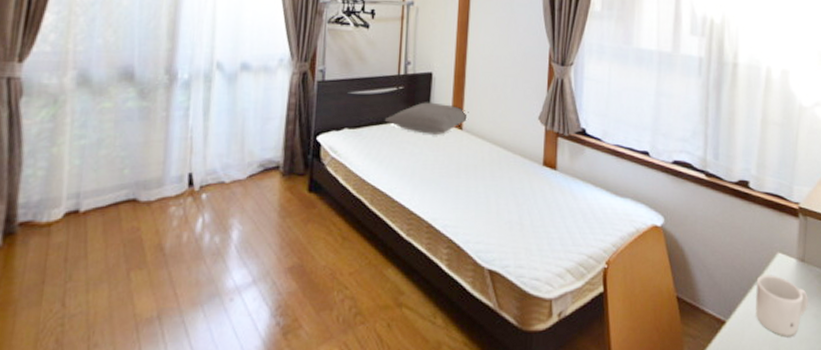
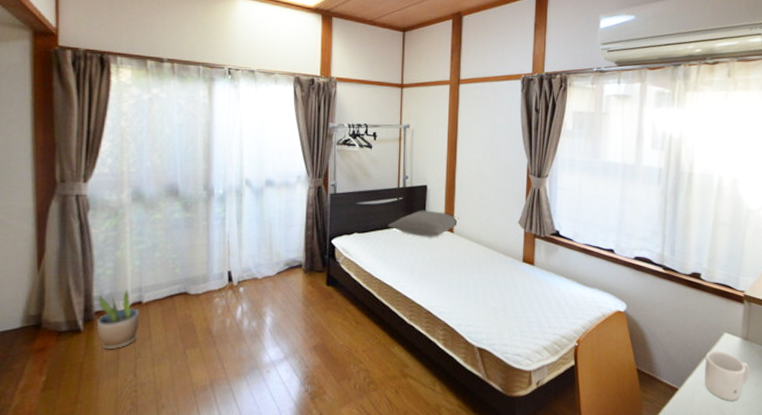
potted plant: none [19,195,76,272] -> present [96,289,140,350]

